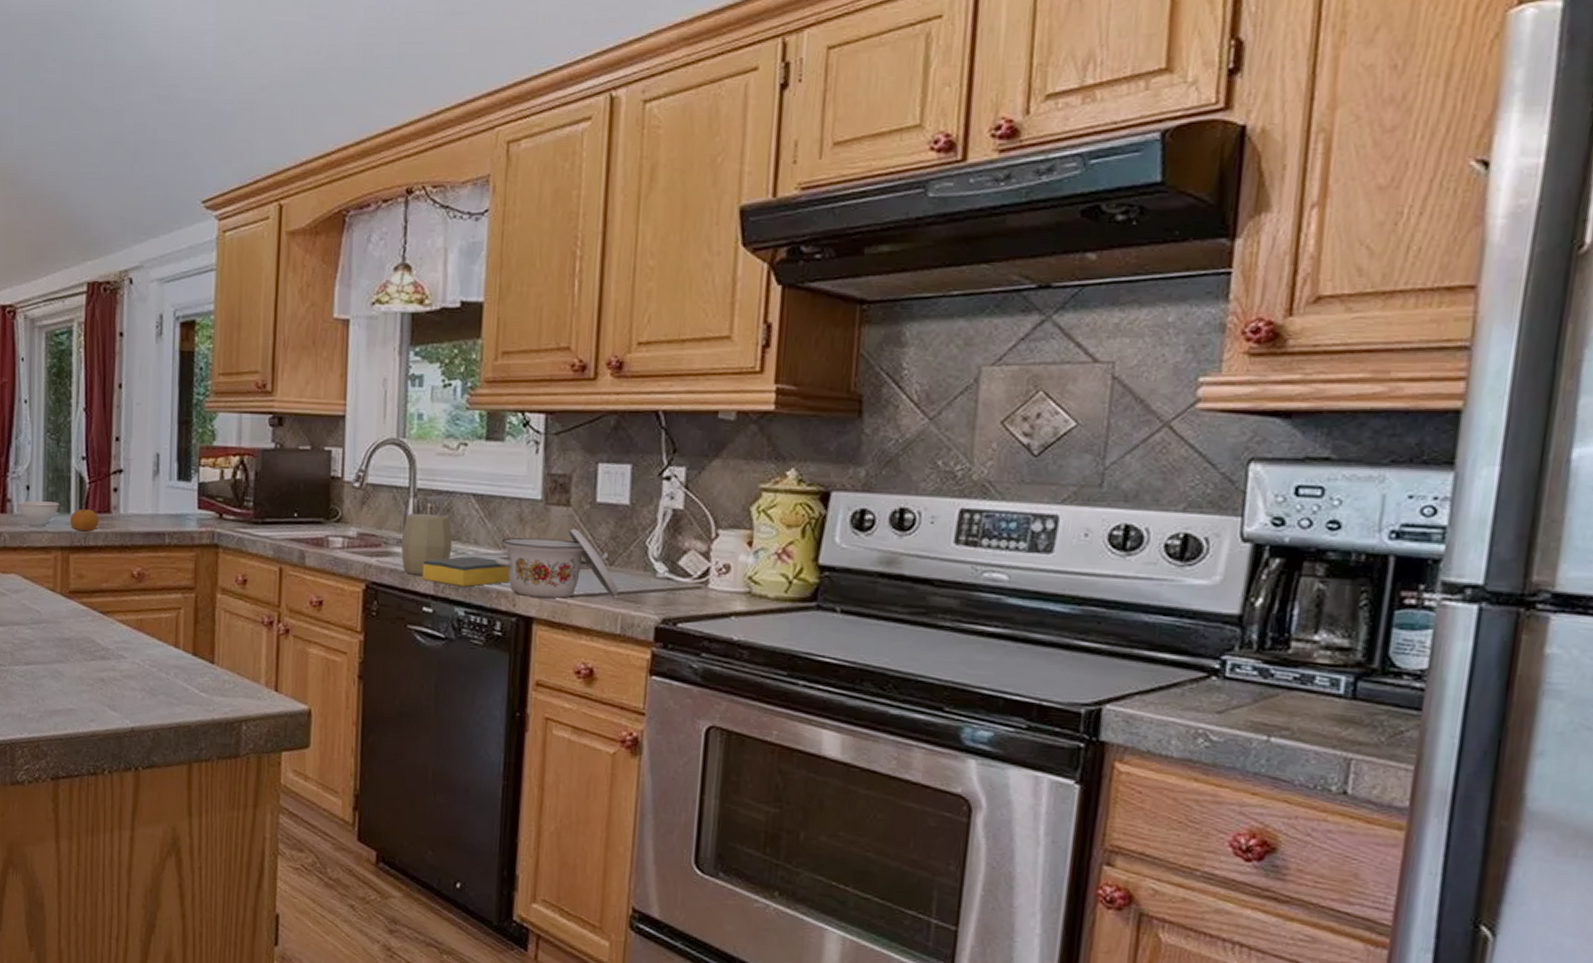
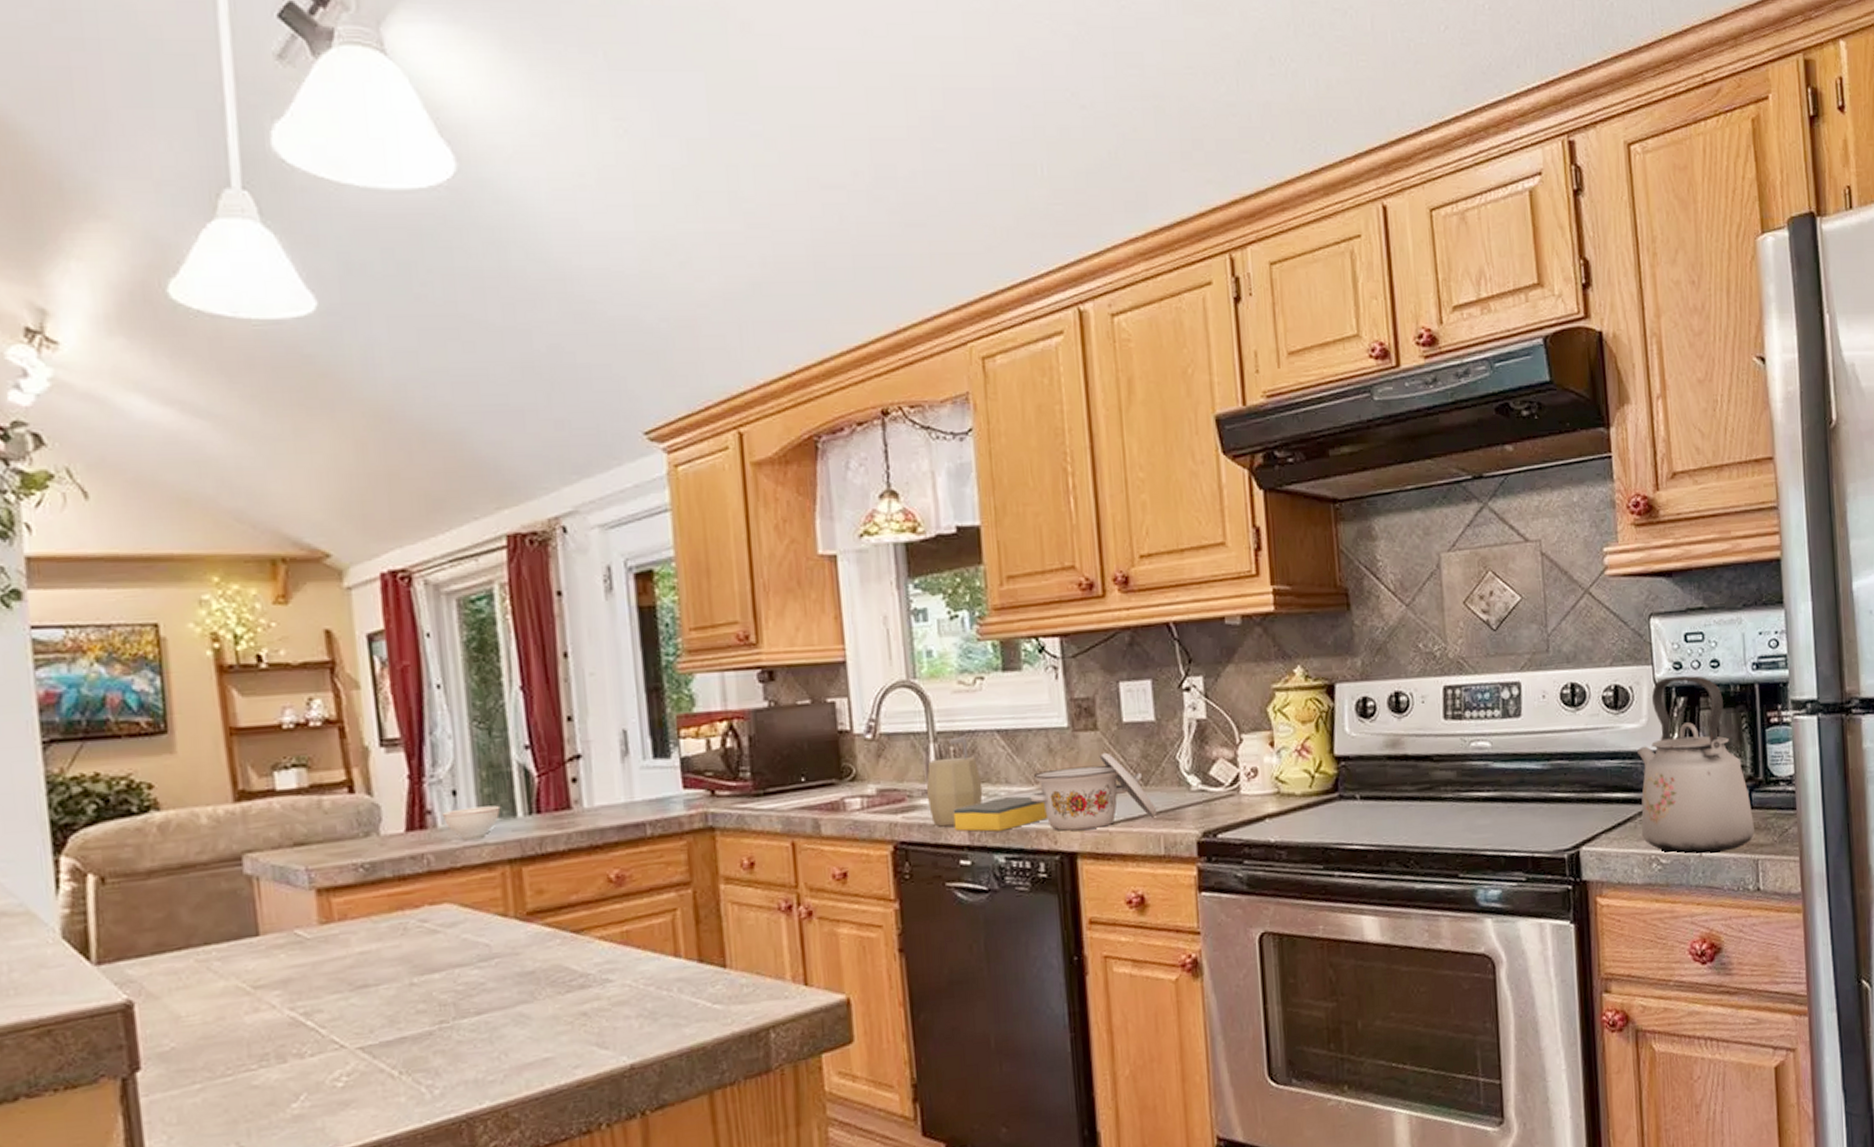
fruit: present [69,509,99,533] -> none [516,808,557,838]
kettle: none [1189,533,1355,742] -> present [1636,675,1755,855]

